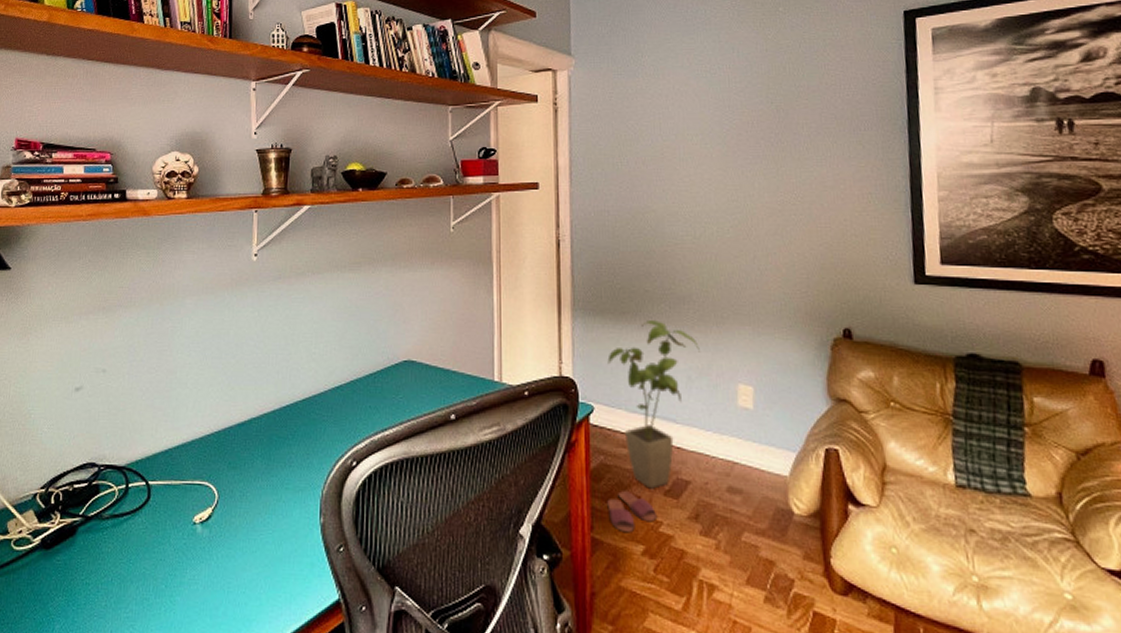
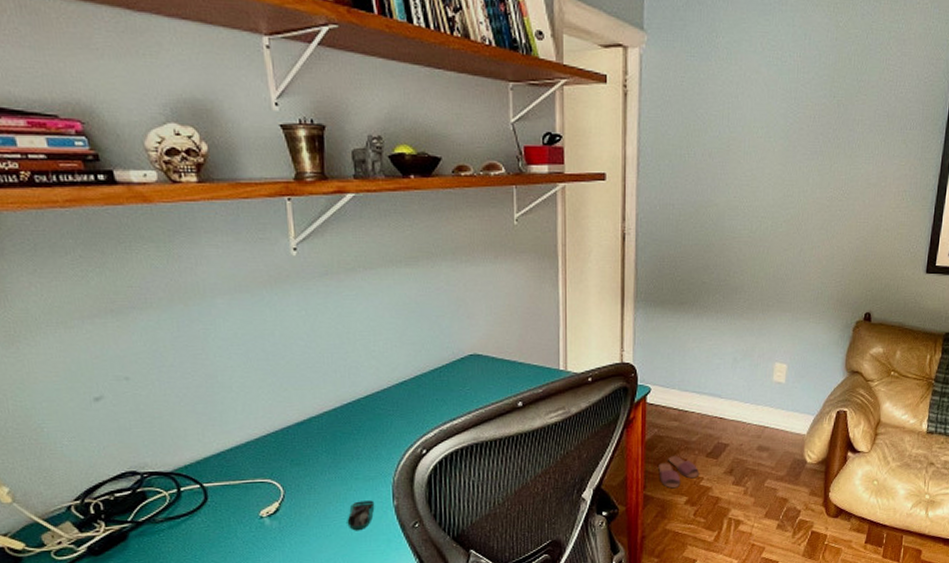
computer mouse: none [273,514,302,549] -> present [347,500,375,531]
house plant: present [607,320,700,489] -> none [665,310,746,453]

